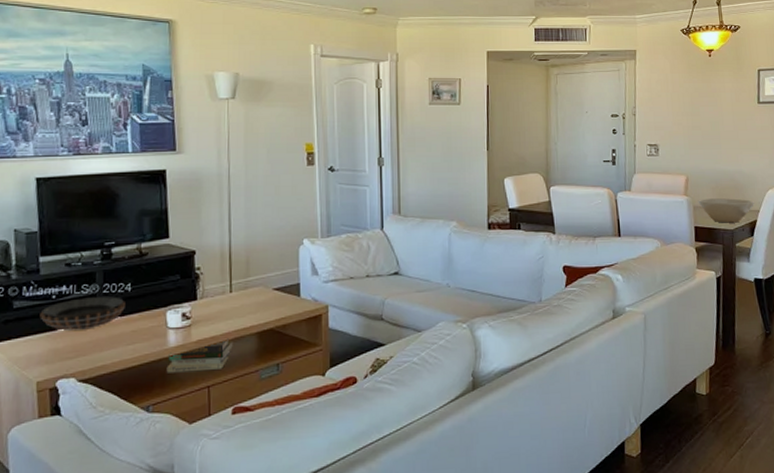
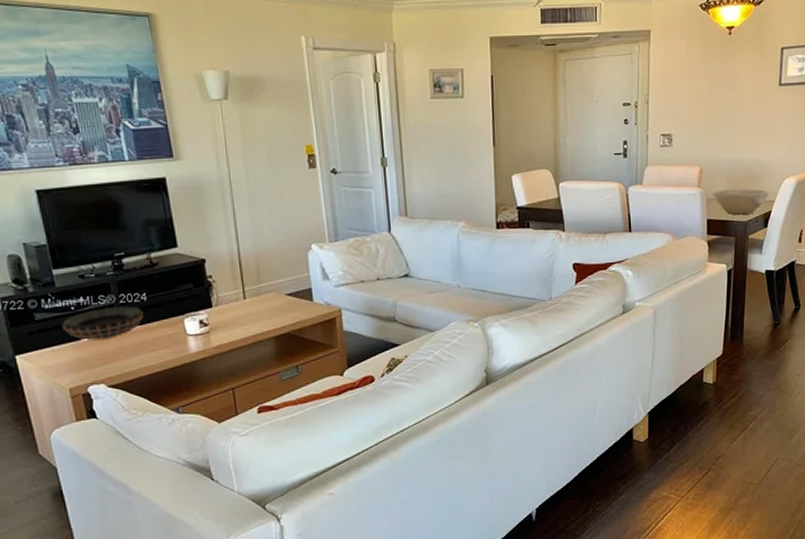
books: present [166,338,233,373] -> none [190,343,252,377]

